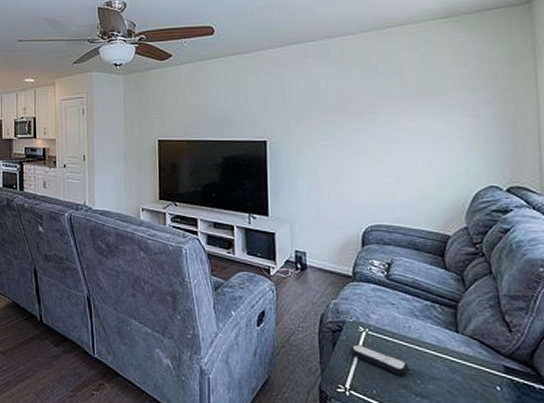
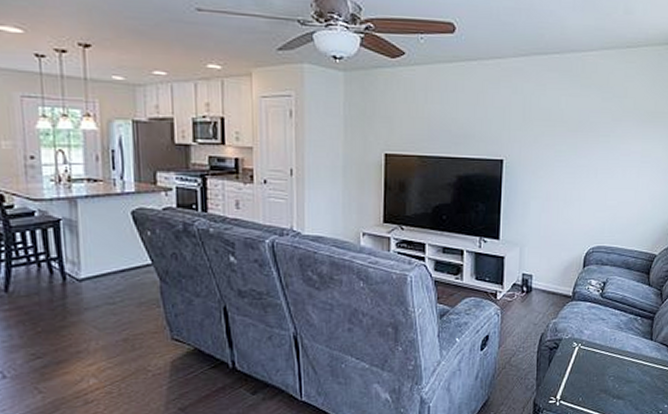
remote control: present [349,344,409,376] -> none [563,358,611,382]

